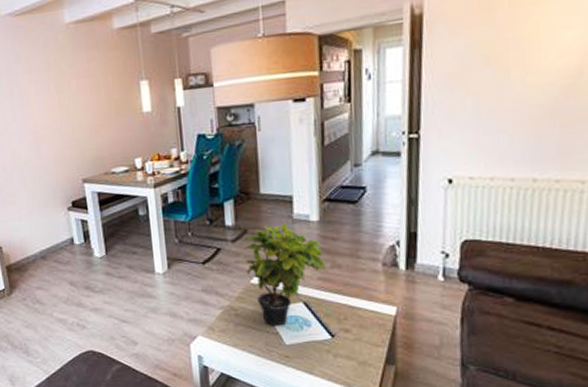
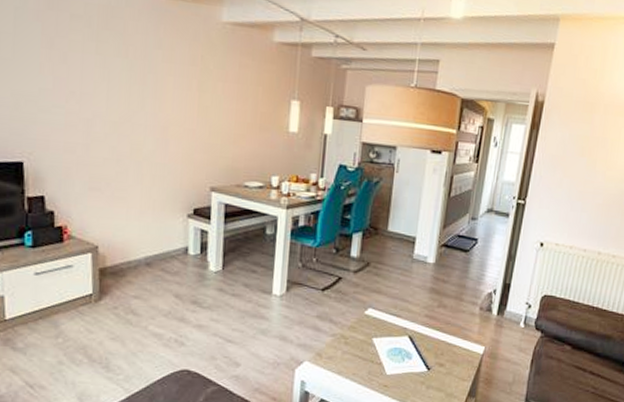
potted plant: present [244,222,326,326] -> none [362,261,434,357]

